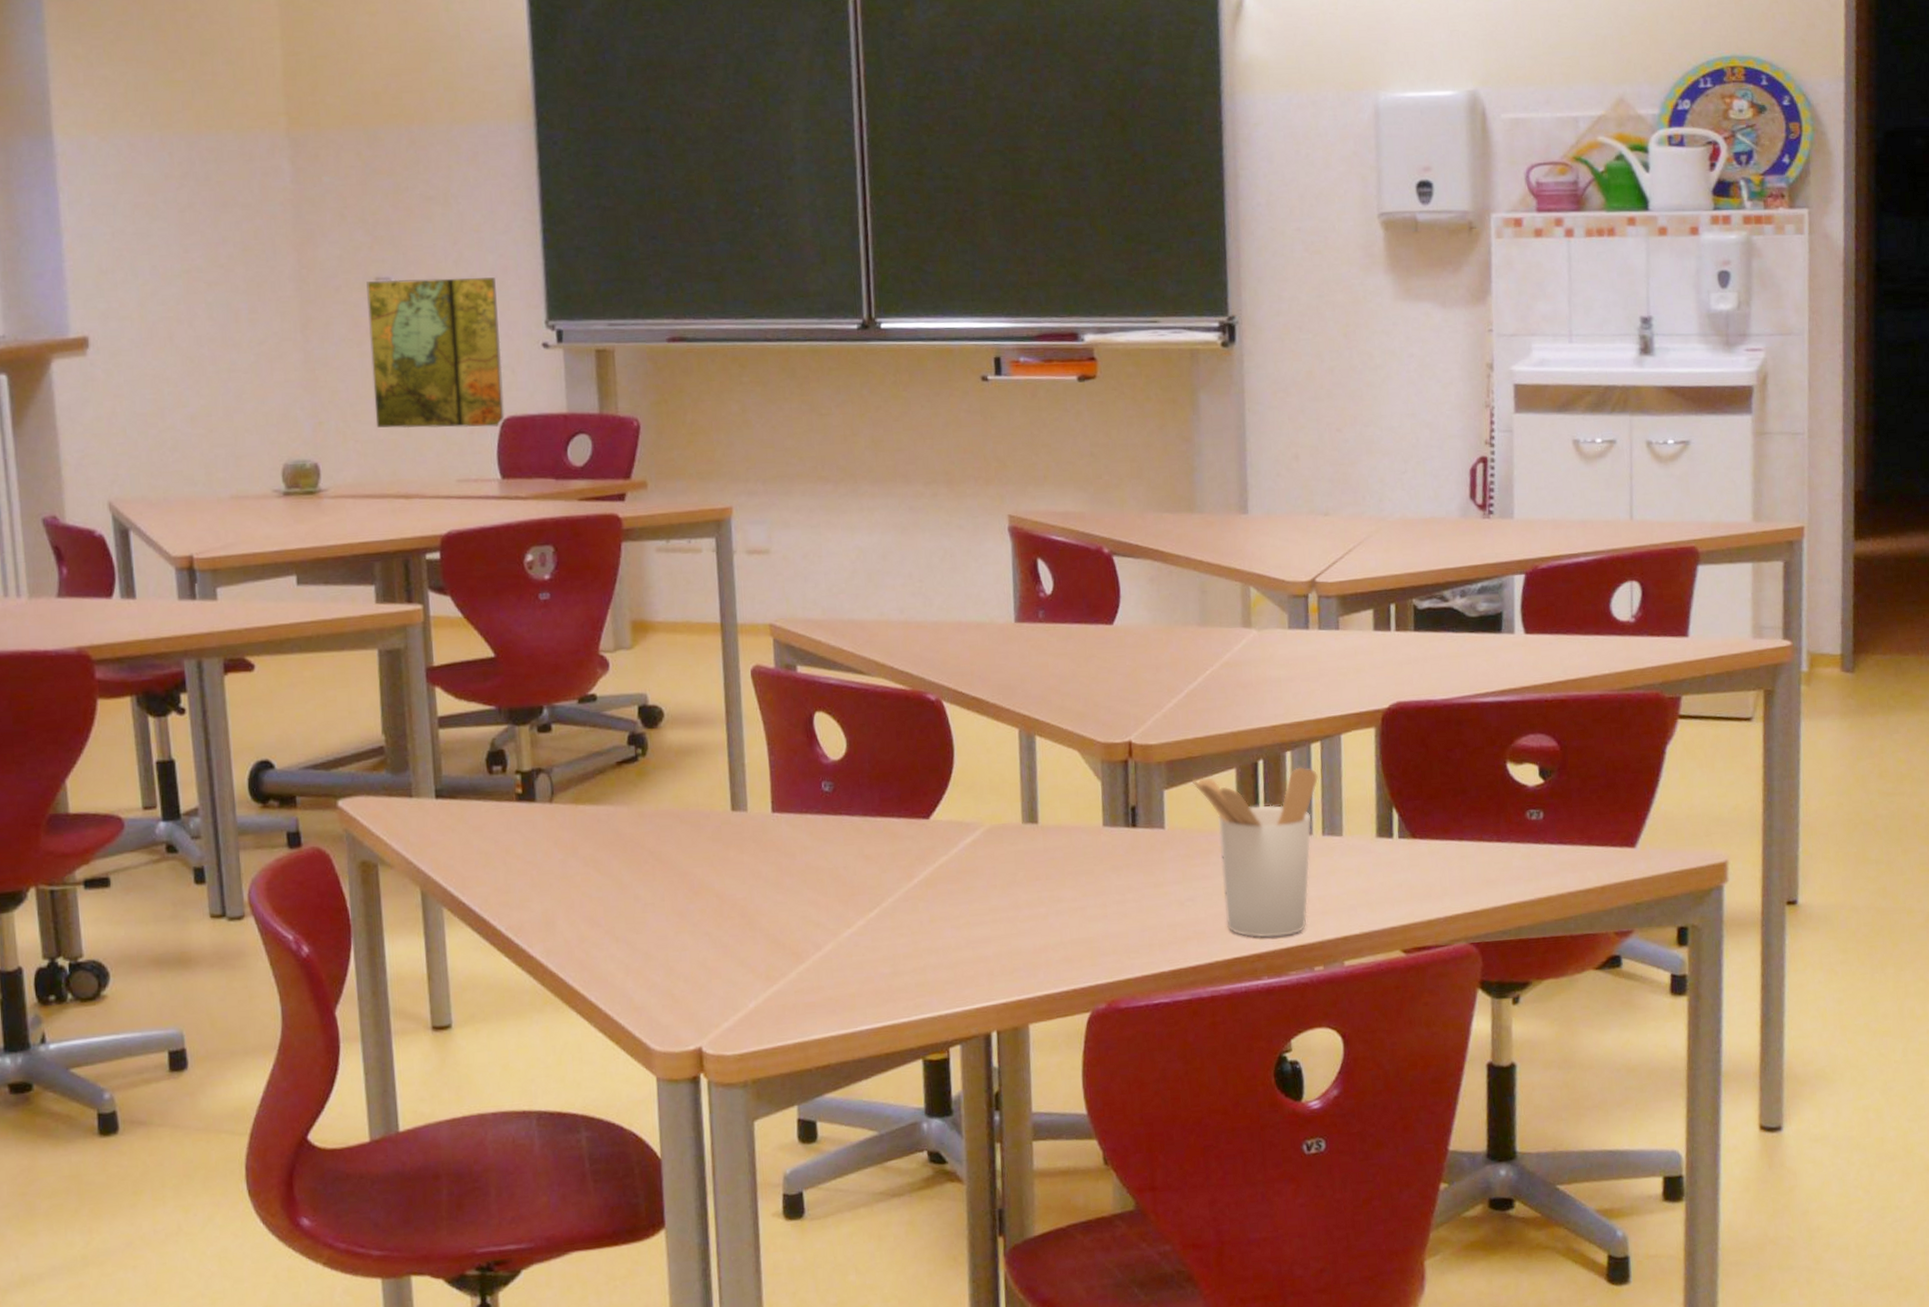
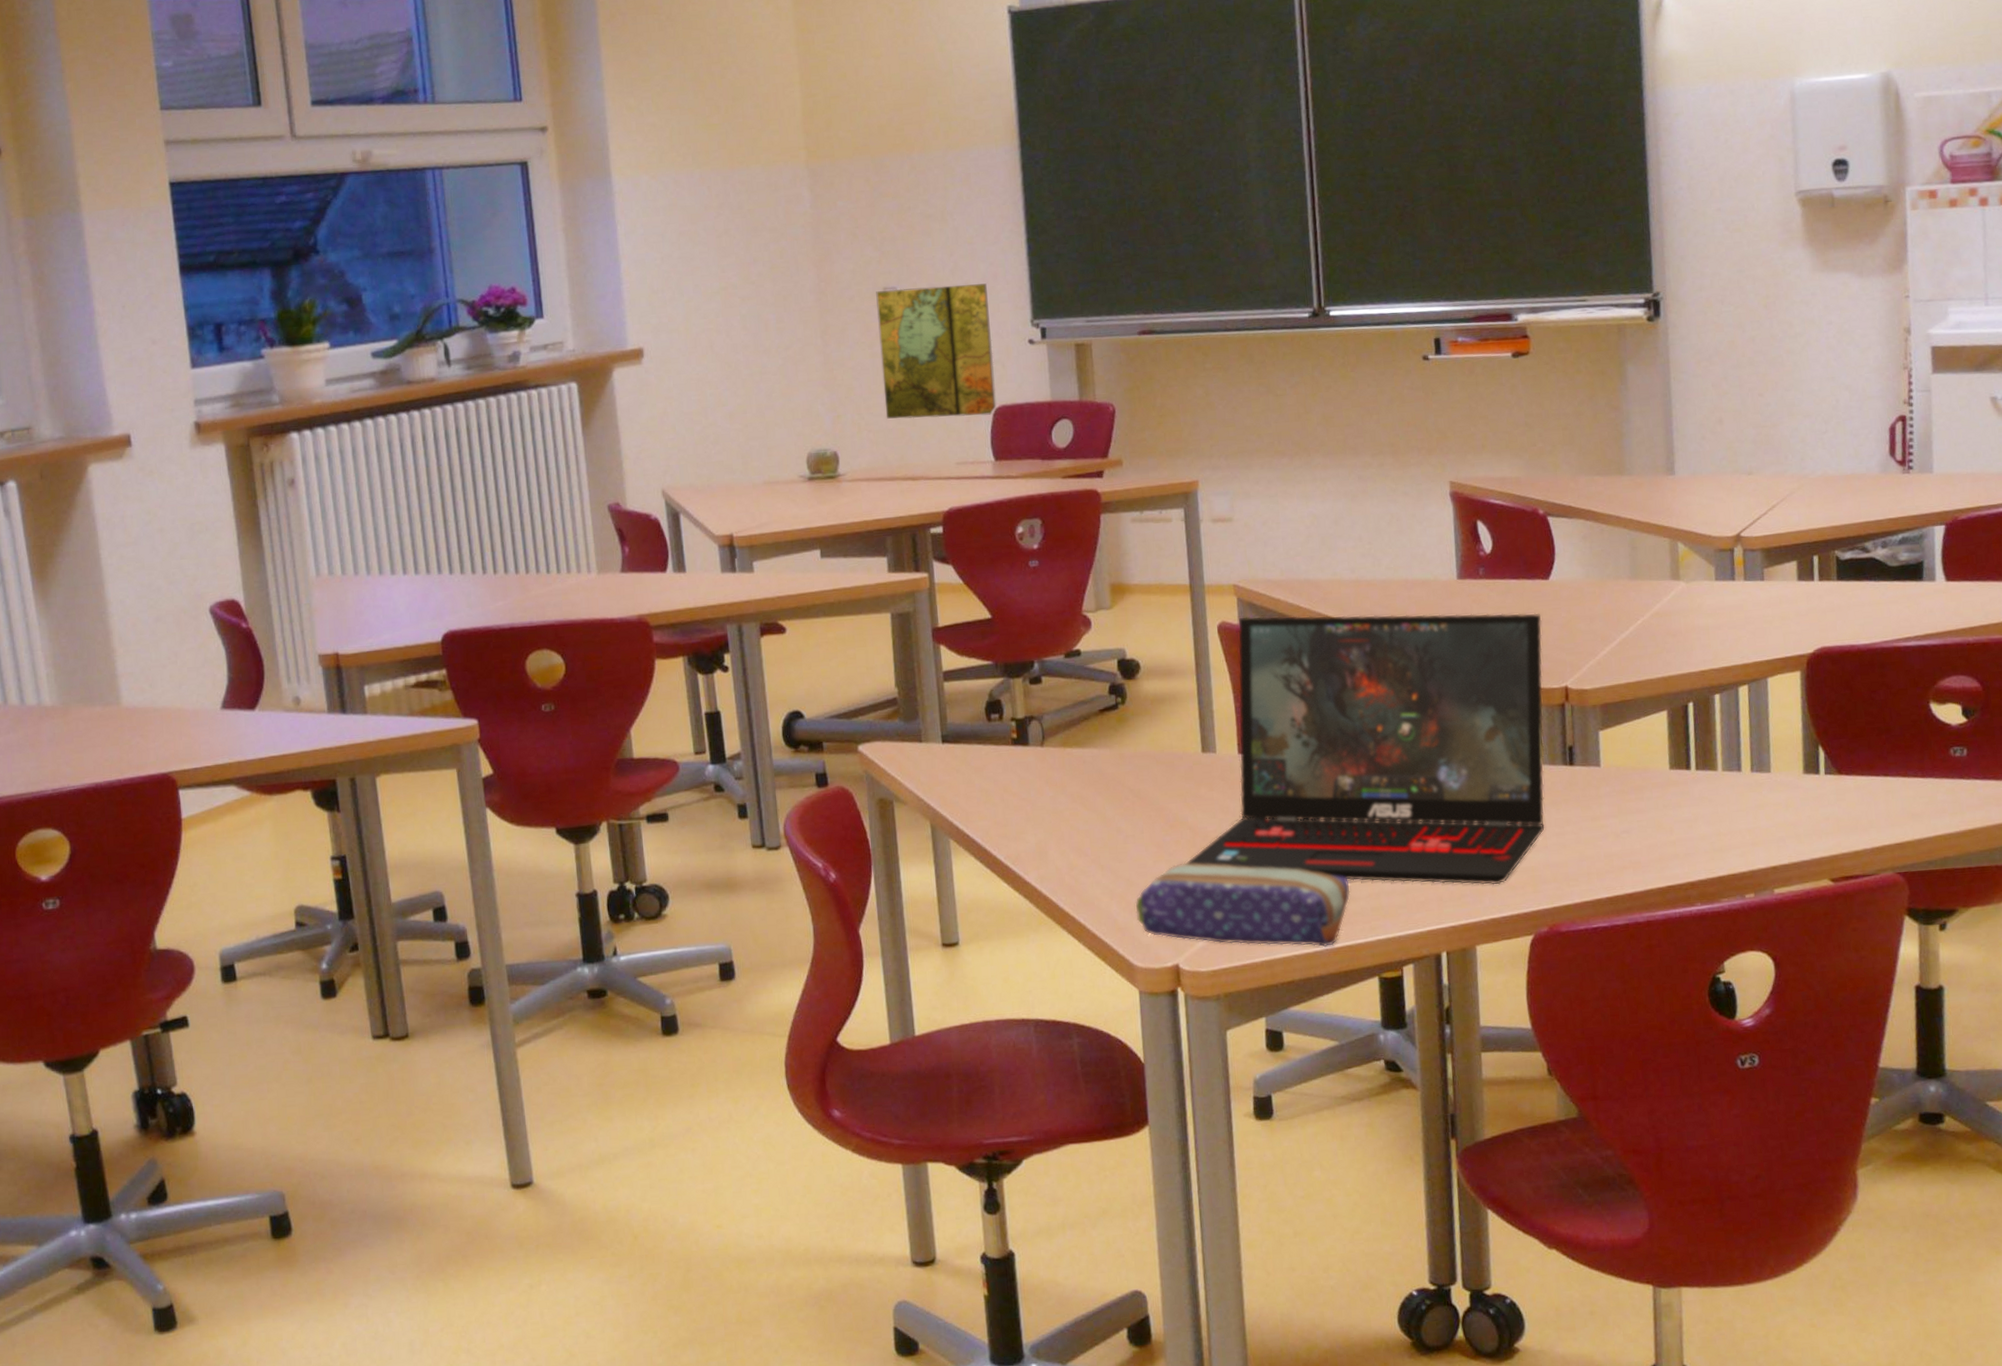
pencil case: none [653,934,894,1028] -> present [1135,862,1350,948]
laptop: none [711,660,1105,958] -> present [1185,613,1545,885]
utensil holder: present [1191,766,1318,938] -> none [1625,708,1746,867]

